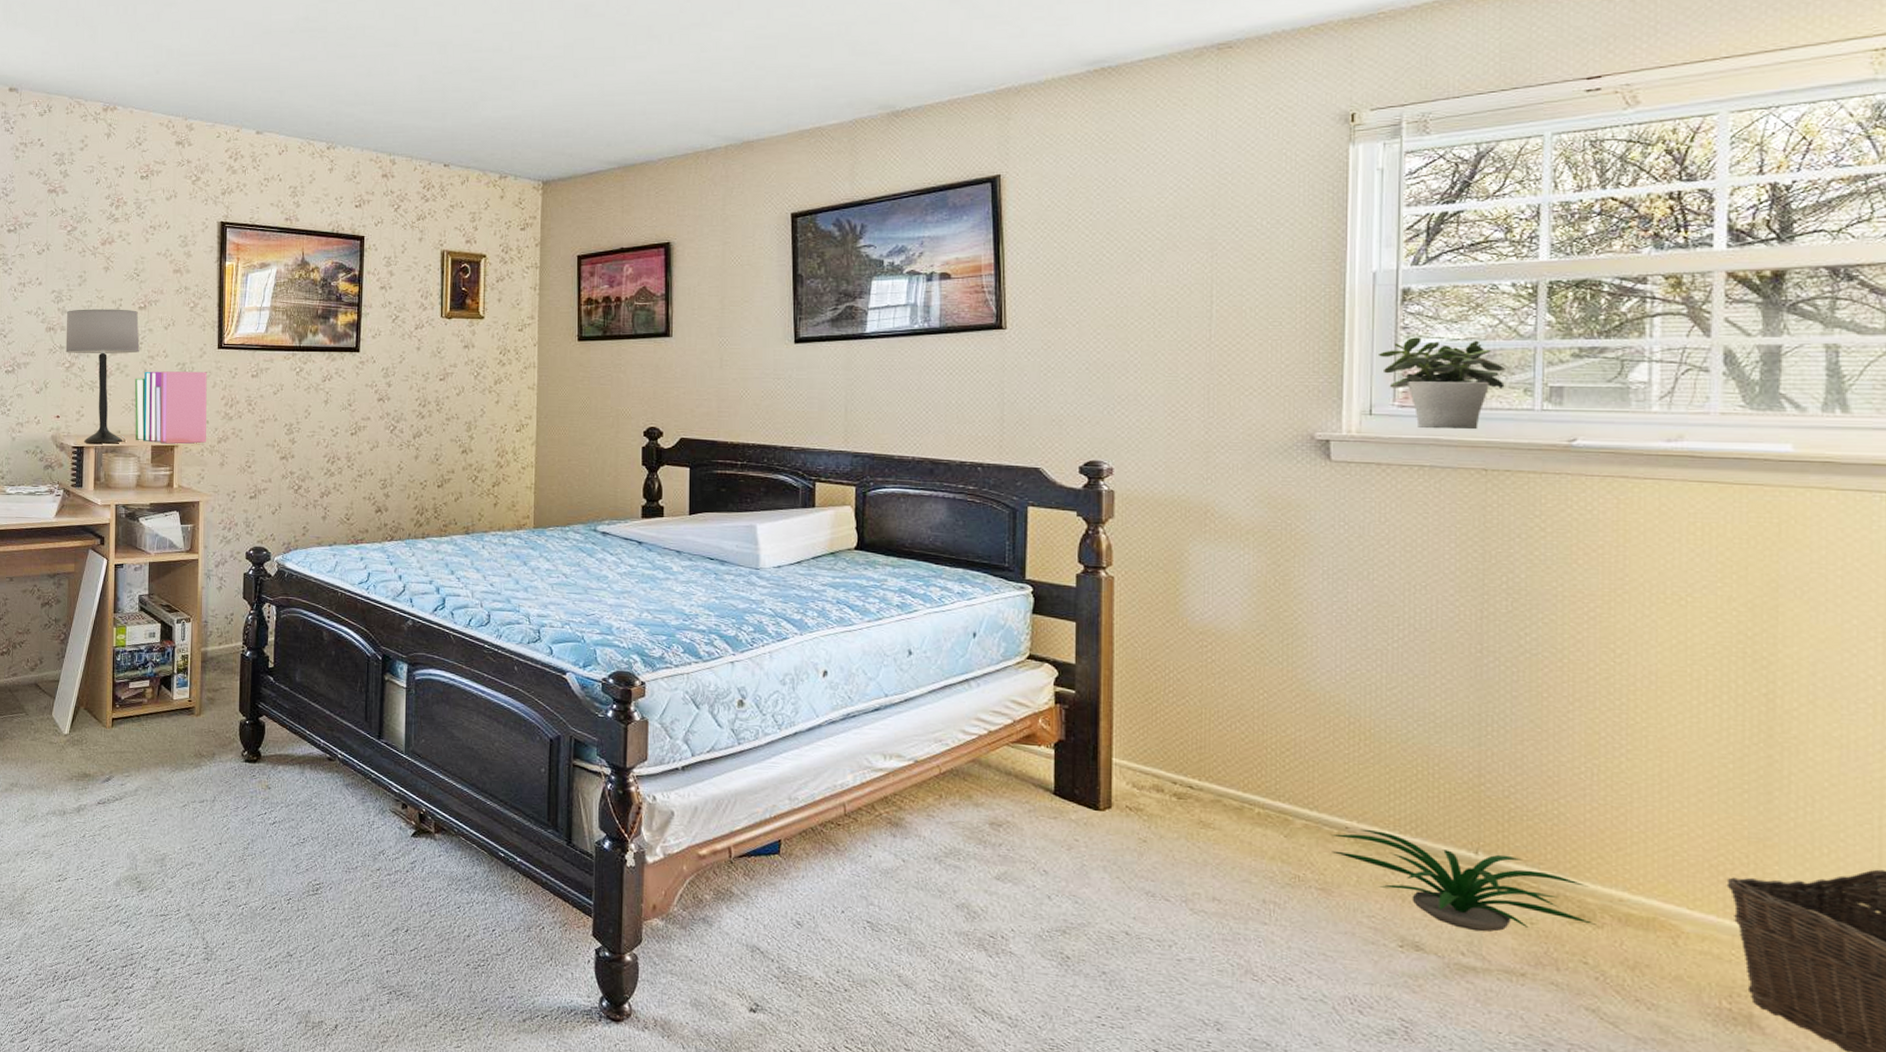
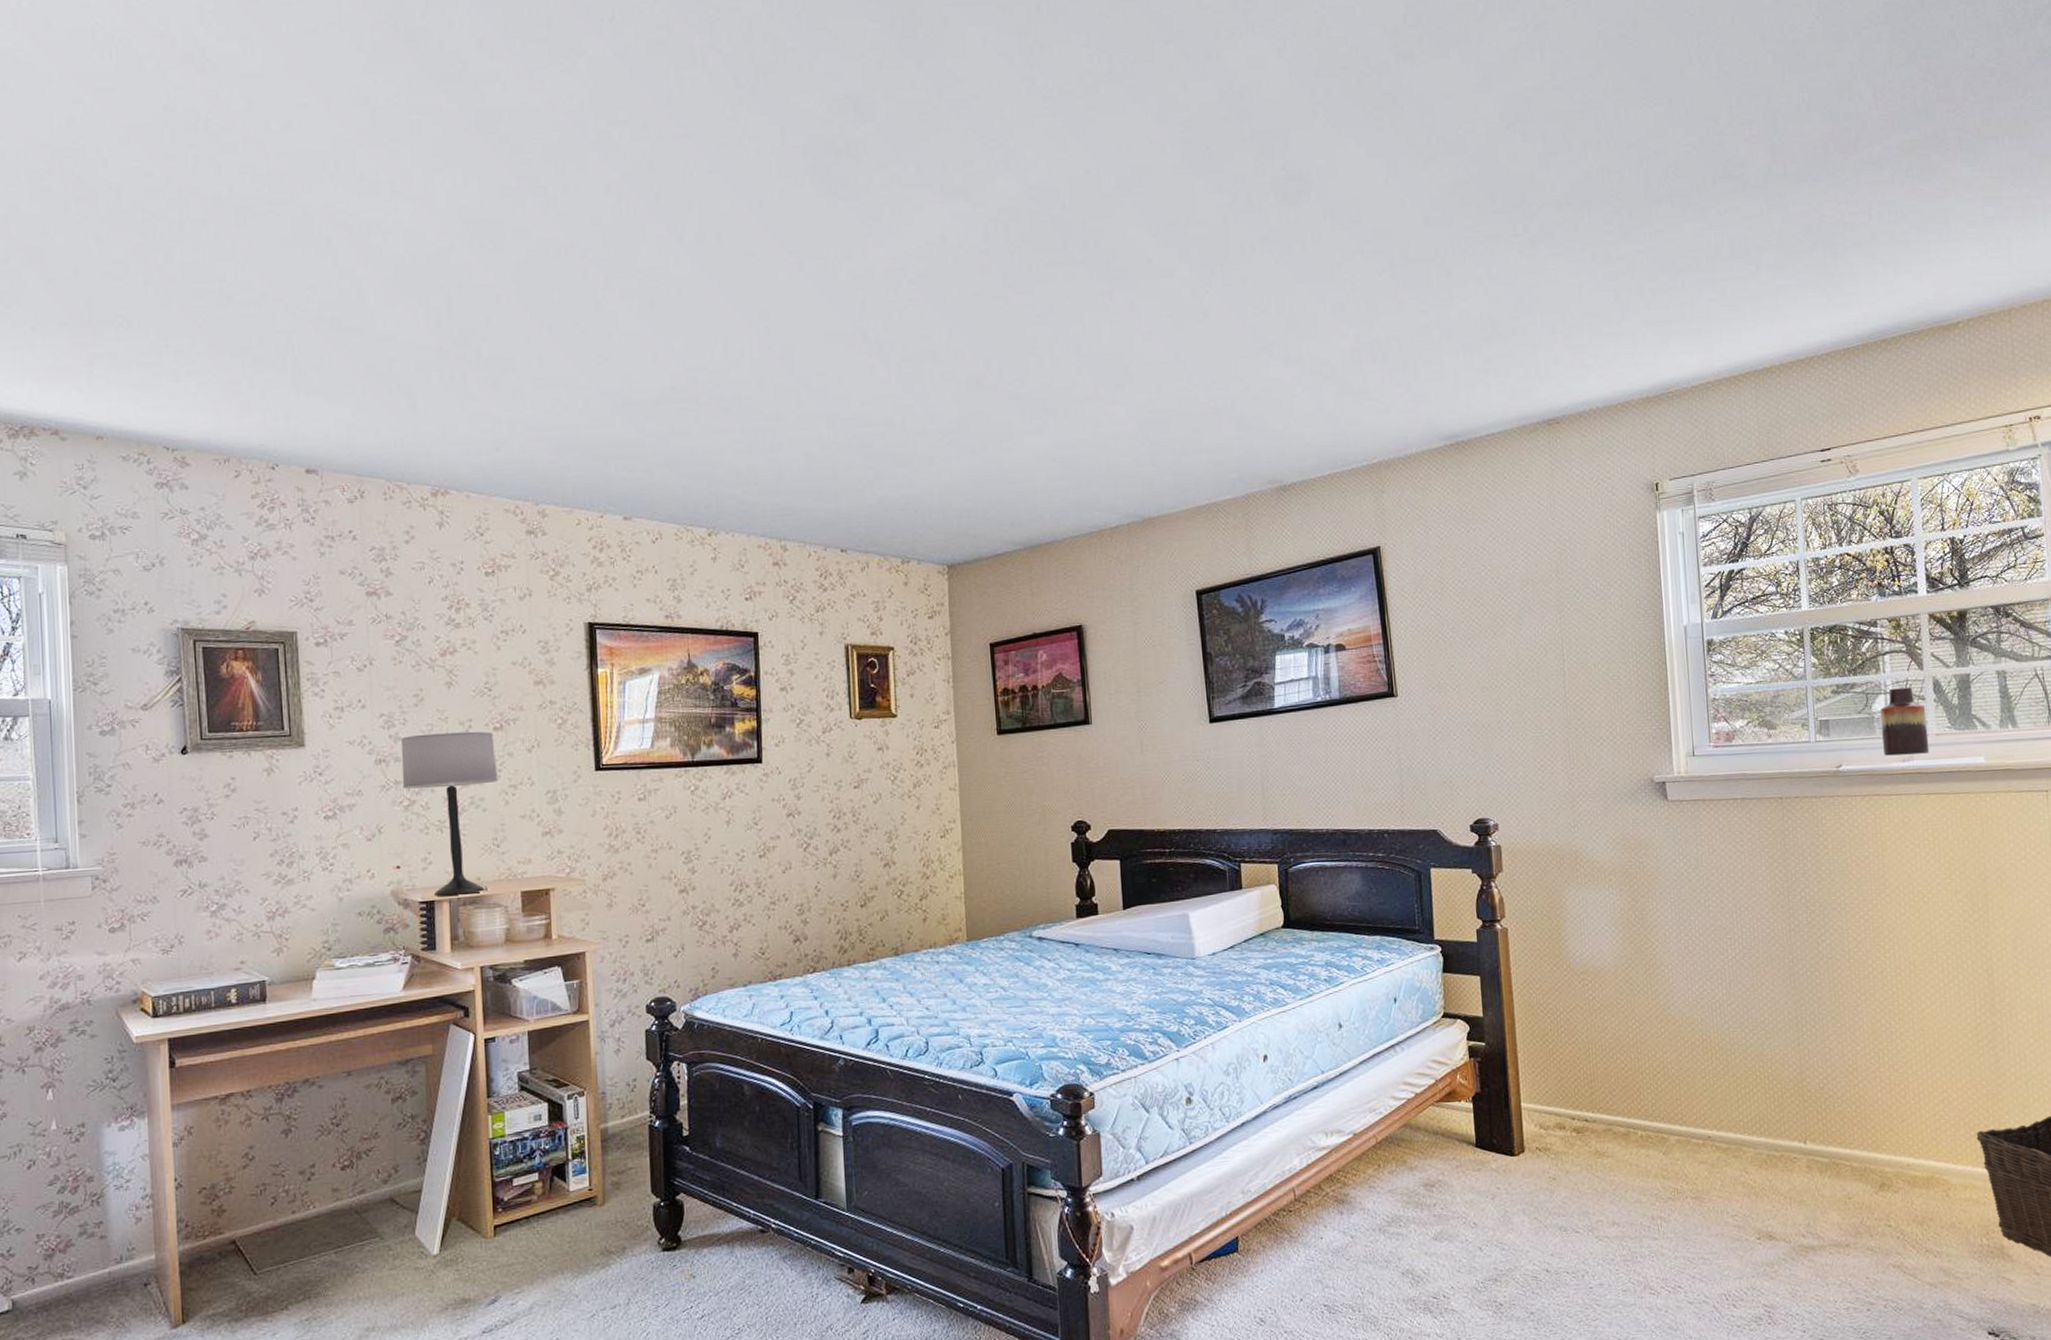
books: present [134,371,207,444] -> none [494,799,588,888]
plant: present [1332,828,1596,932] -> none [1699,1135,1894,1214]
potted plant: present [1379,337,1505,430] -> none [1695,683,1788,766]
vase: none [1640,356,1709,434] -> present [1880,687,1930,756]

